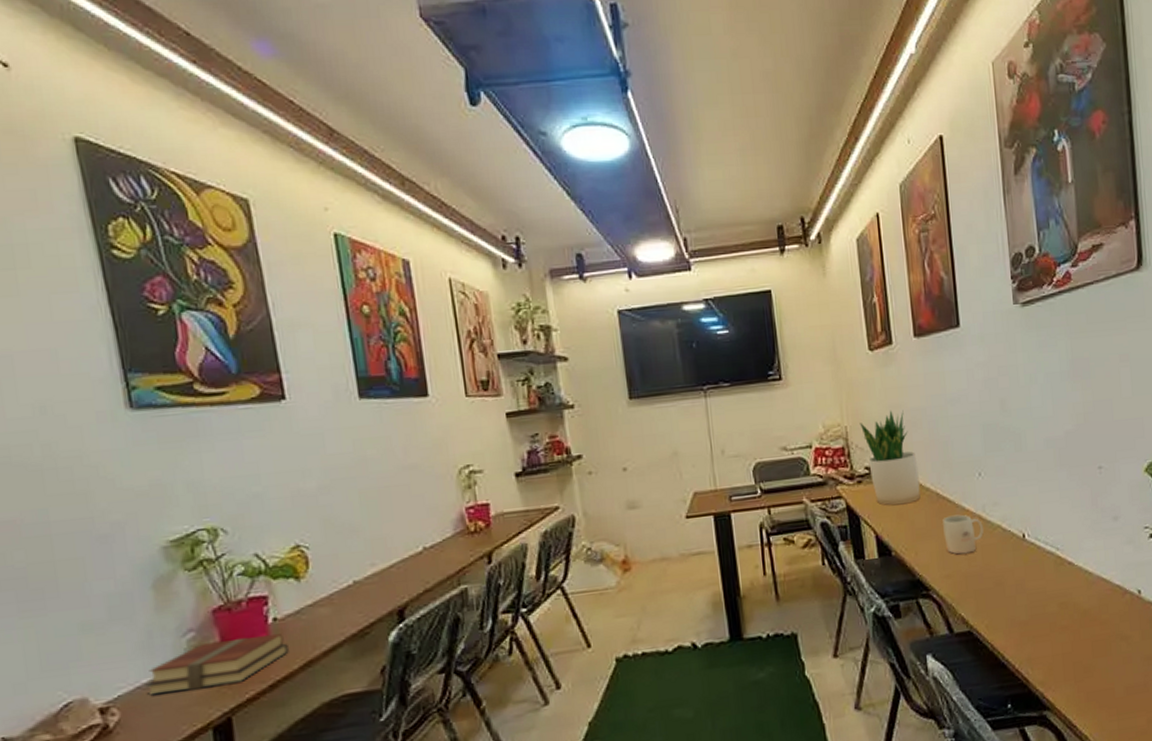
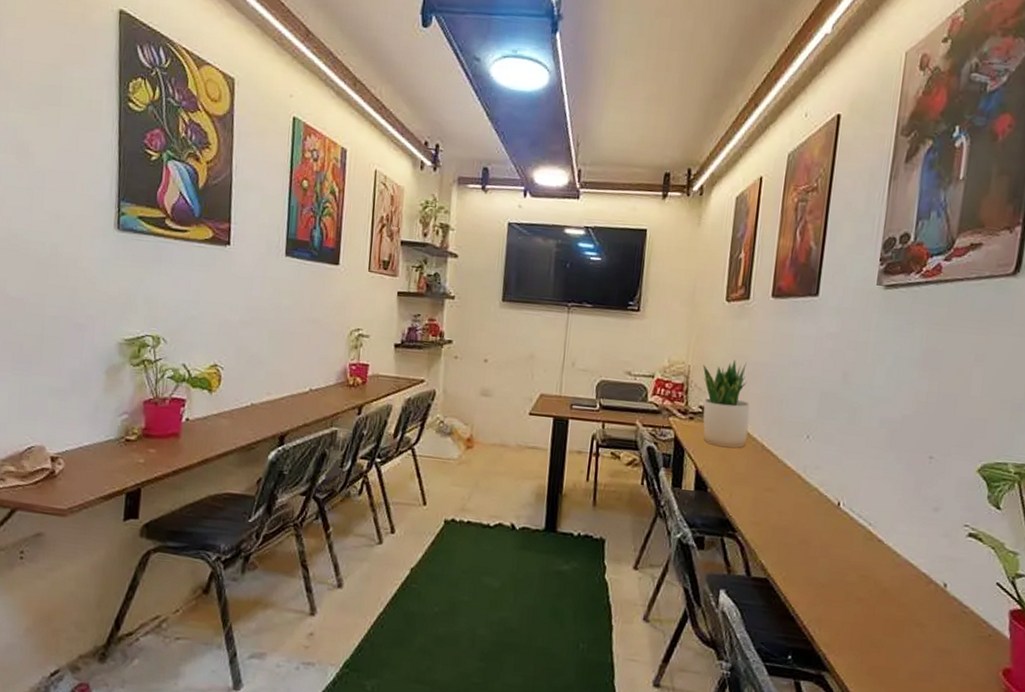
books: present [145,634,289,696] -> none [86,425,193,463]
mug: present [942,514,984,555] -> none [760,468,801,507]

